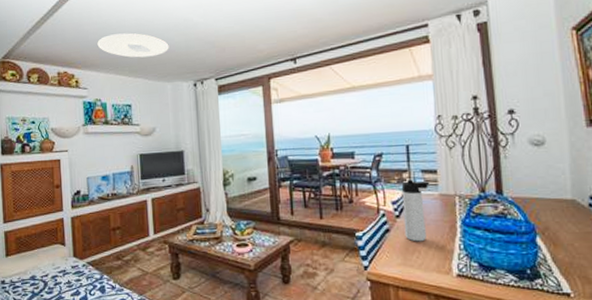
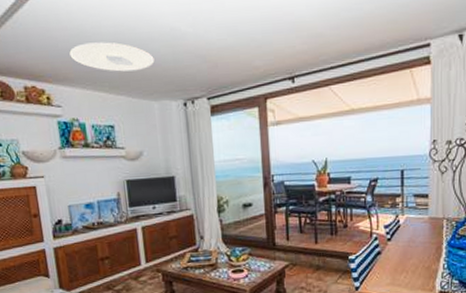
thermos bottle: present [401,179,430,242] -> none [394,204,421,263]

